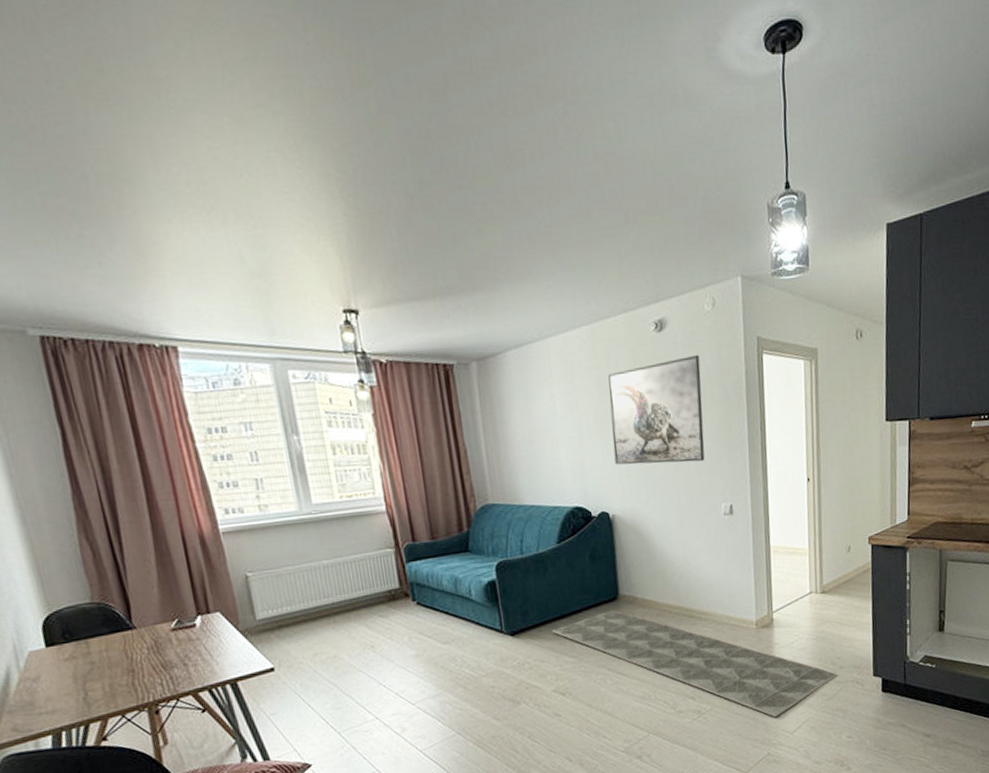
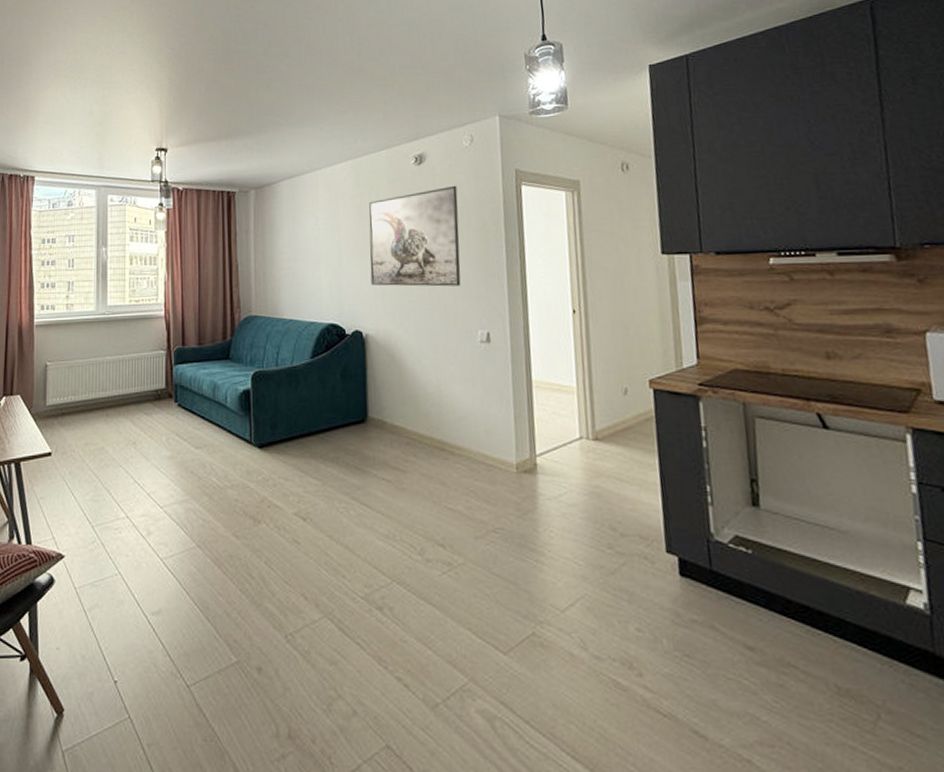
rug: present [552,609,838,717] -> none [298,432,619,586]

